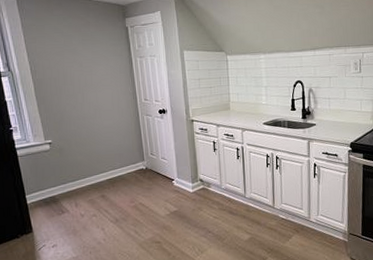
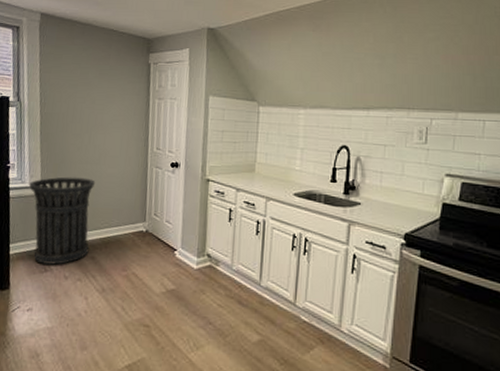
trash can: none [33,131,99,208] -> present [28,176,96,265]

